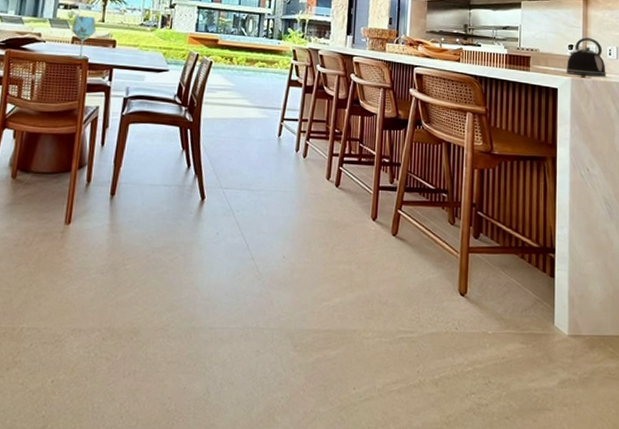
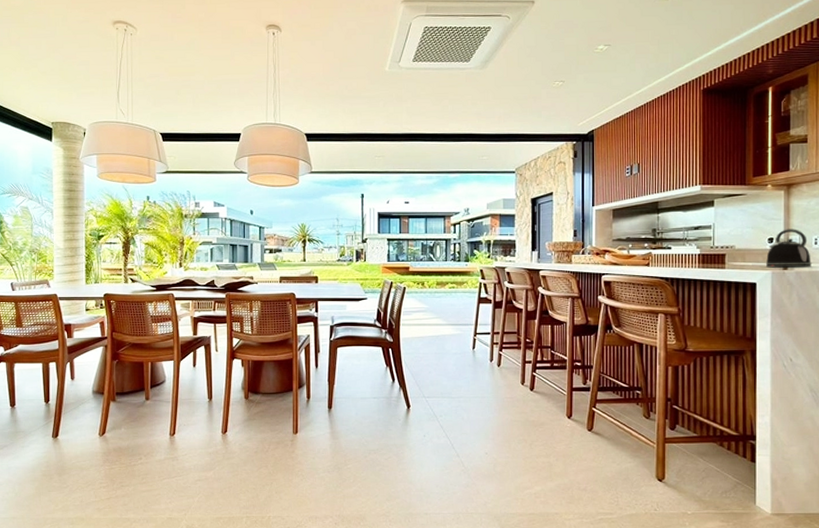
wine glass: present [70,15,96,60] -> none [278,257,299,296]

